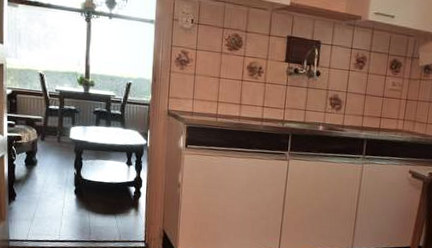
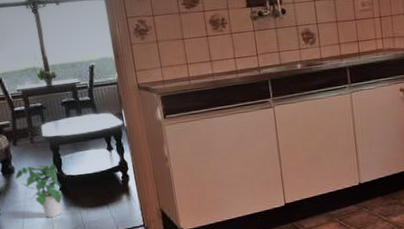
potted plant: none [36,162,84,215] -> present [14,163,67,218]

